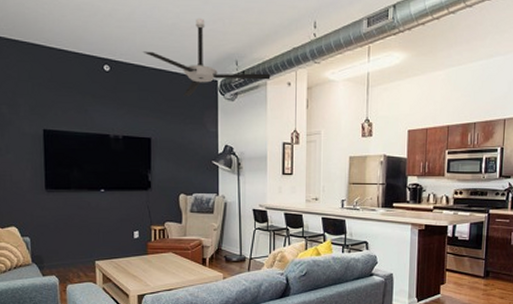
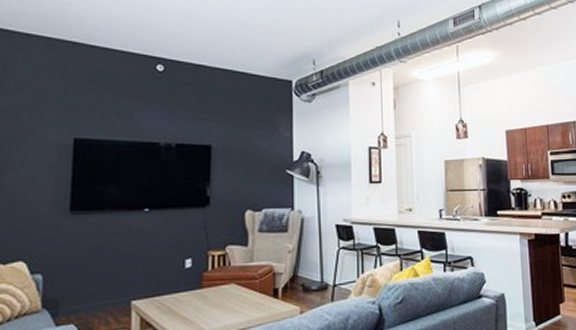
ceiling fan: present [142,18,271,96] -> none [204,15,353,98]

